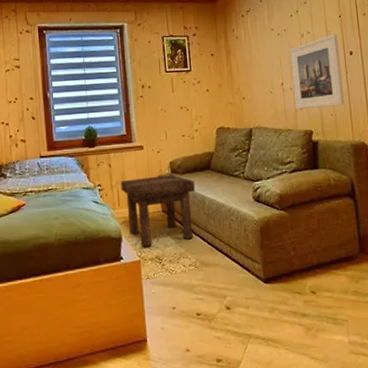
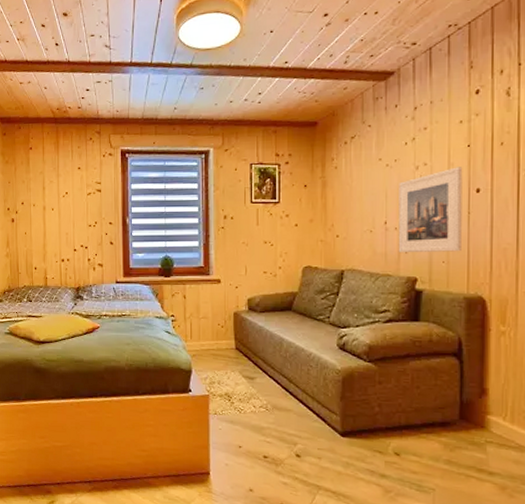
stool: present [120,175,195,247] -> none [194,312,273,383]

